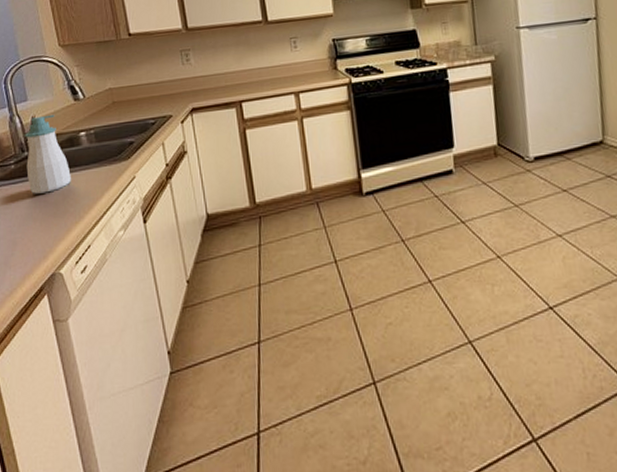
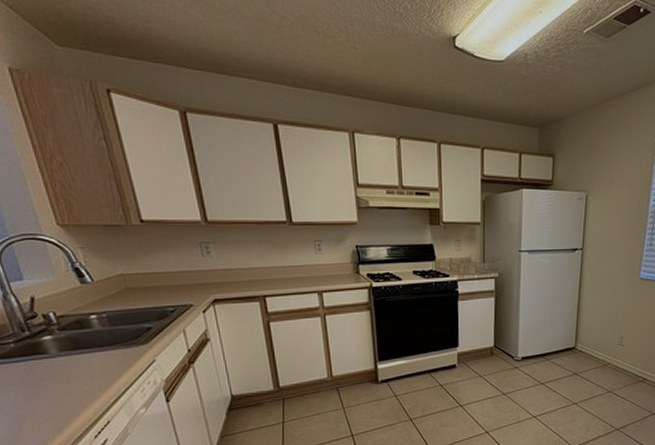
soap bottle: present [24,114,71,194] -> none [22,295,83,373]

